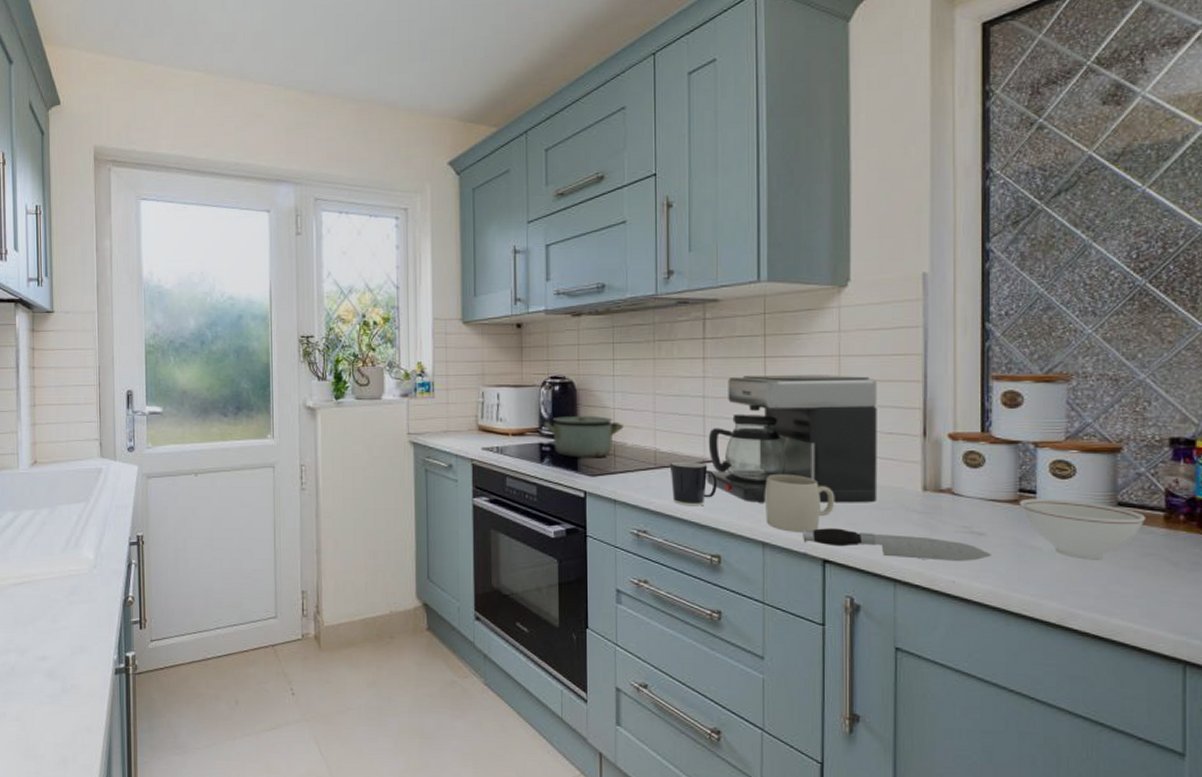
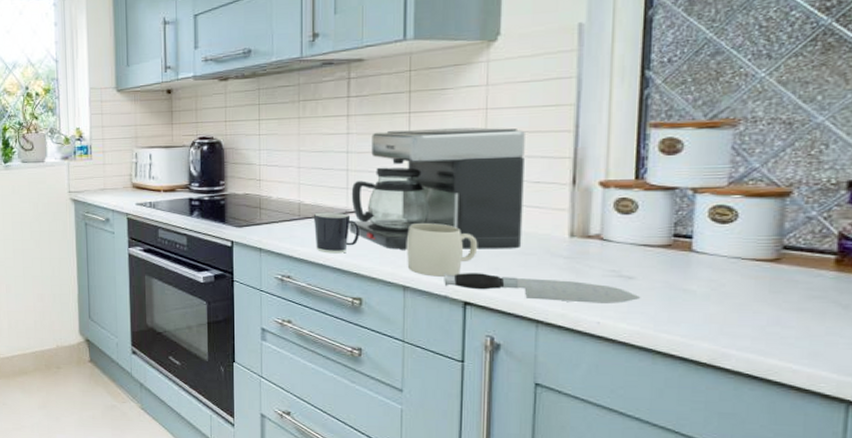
cooking pot: present [543,416,623,458] -> none [192,172,269,211]
bowl: present [1019,498,1147,560] -> none [673,243,815,303]

